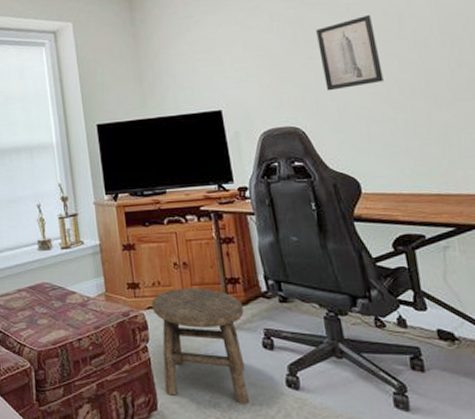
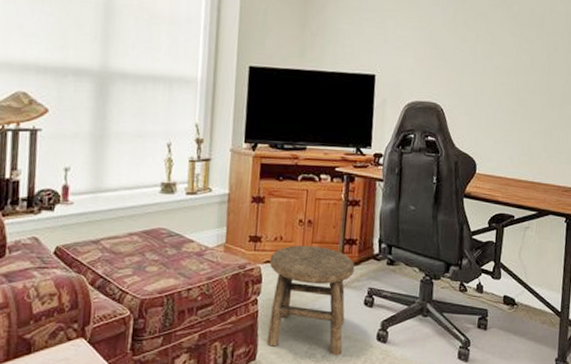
wall art: present [316,15,384,91] -> none [470,9,521,75]

